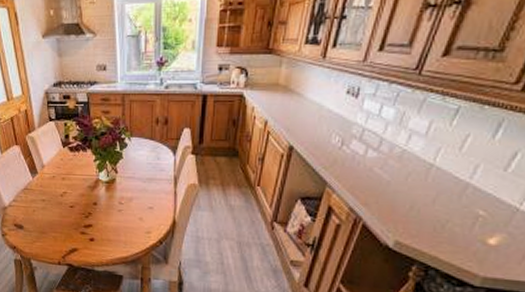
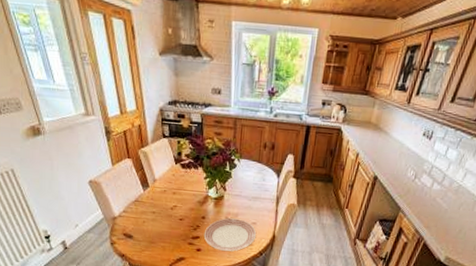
dinner plate: none [96,203,154,241] -> present [203,218,257,252]

